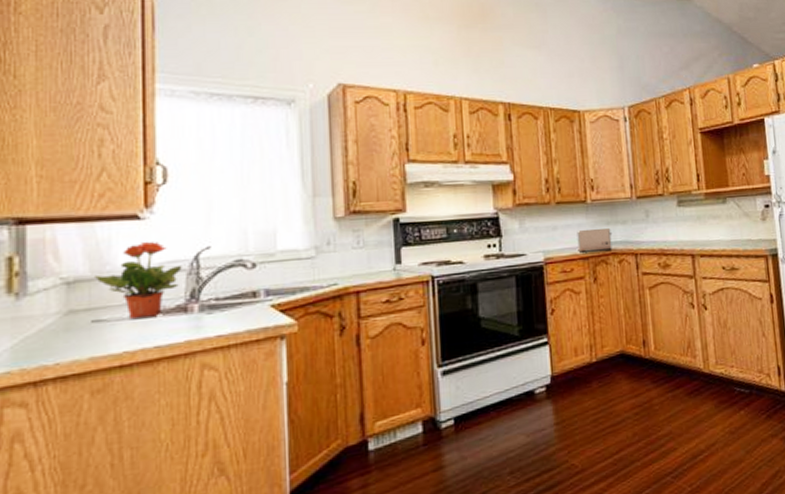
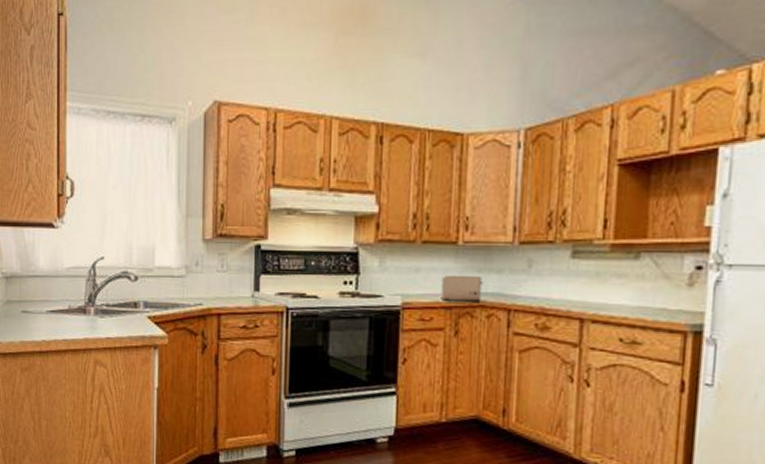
potted plant: present [95,241,182,320] -> none [24,247,83,315]

